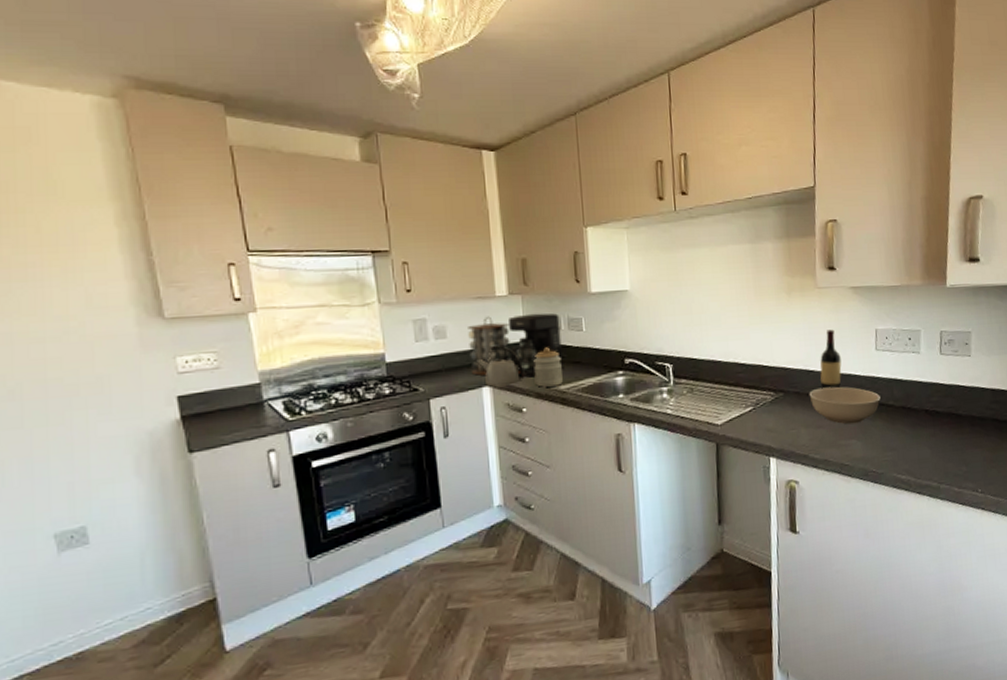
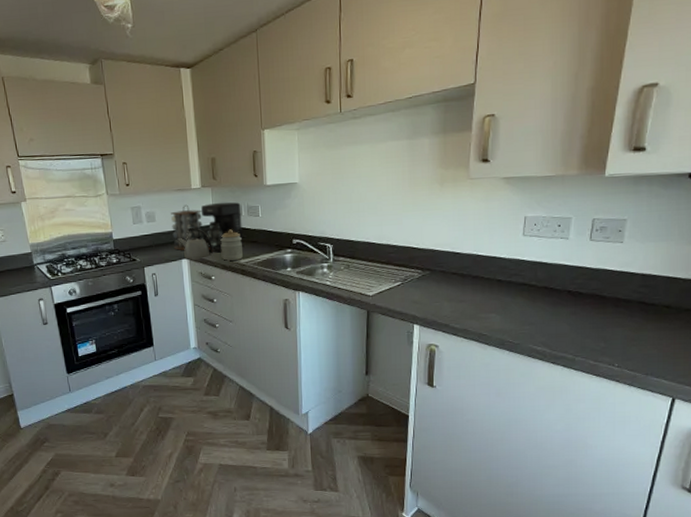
bowl: present [809,386,881,425] -> none [454,267,523,300]
wine bottle: present [820,329,842,389] -> none [466,216,487,269]

